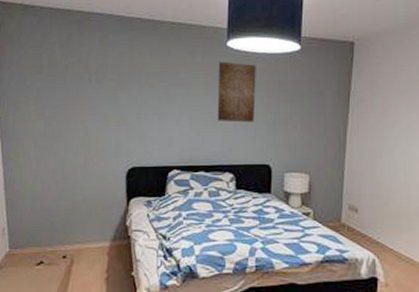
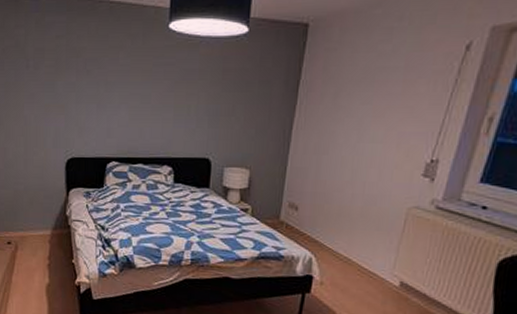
wall art: present [217,62,256,123] -> none [156,46,199,114]

